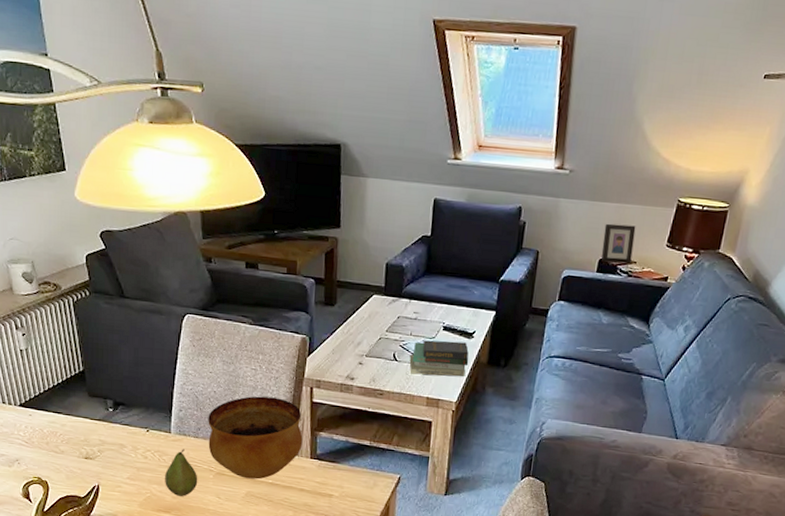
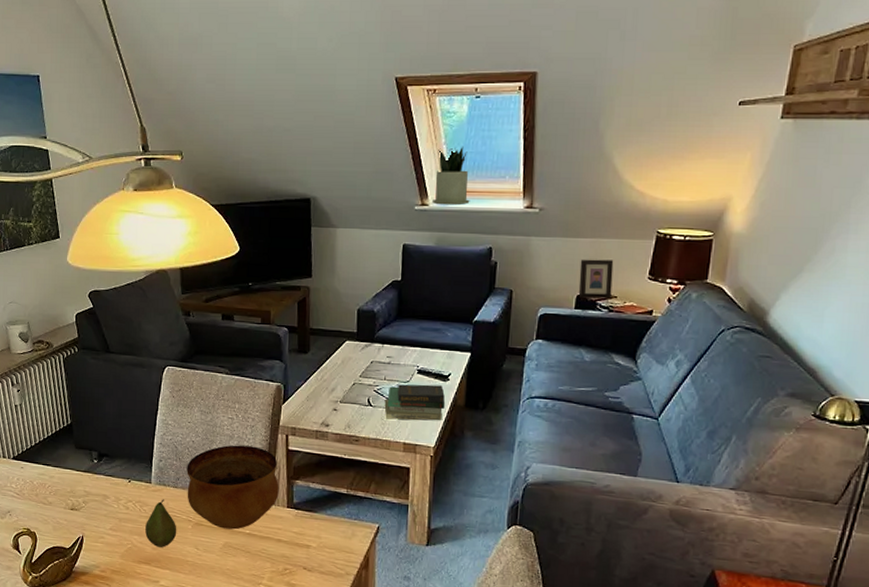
planter: none [464,99,503,162] -> present [431,146,470,206]

